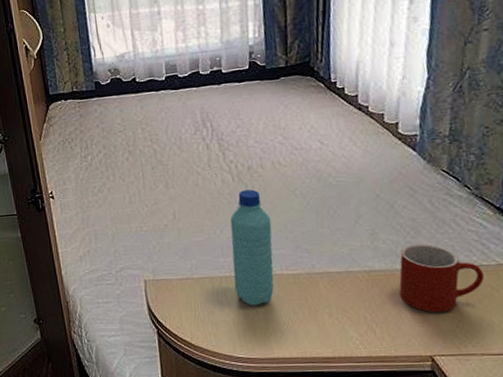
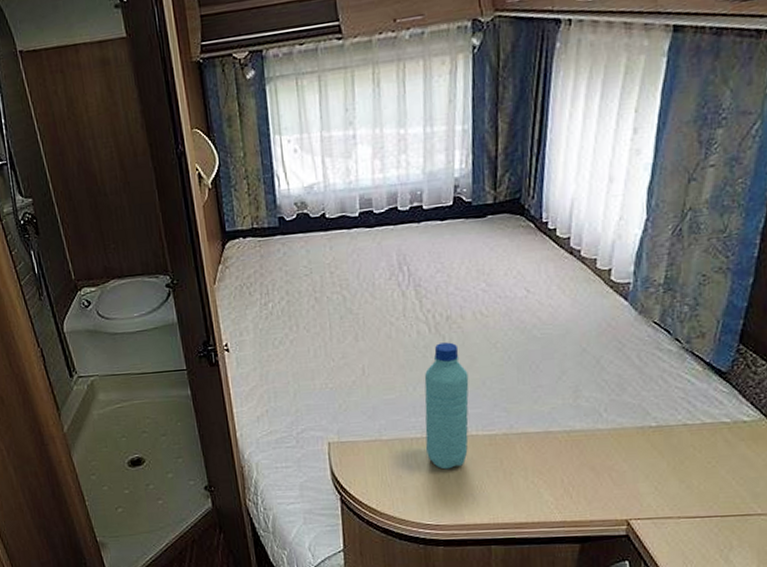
mug: present [399,243,484,313] -> none [599,401,687,475]

